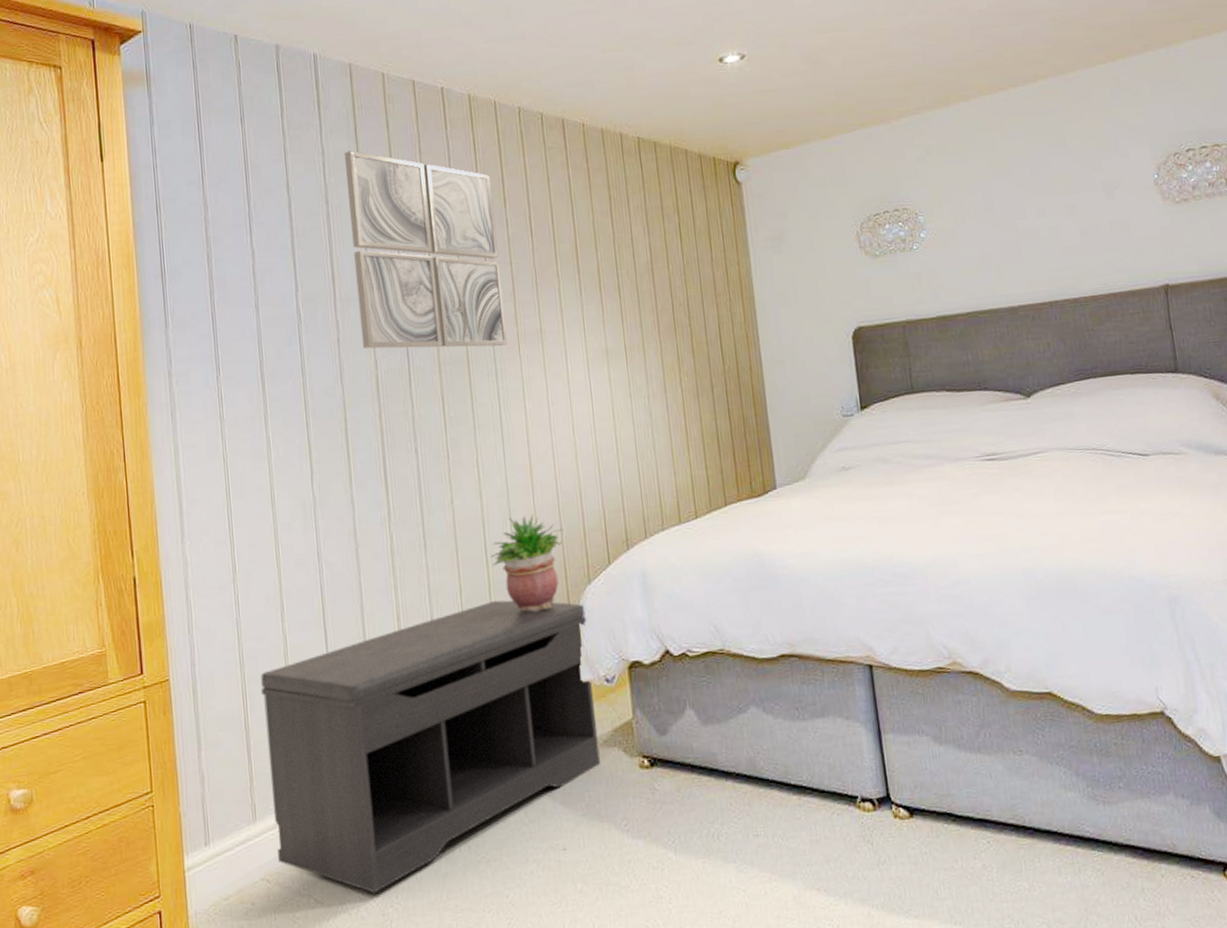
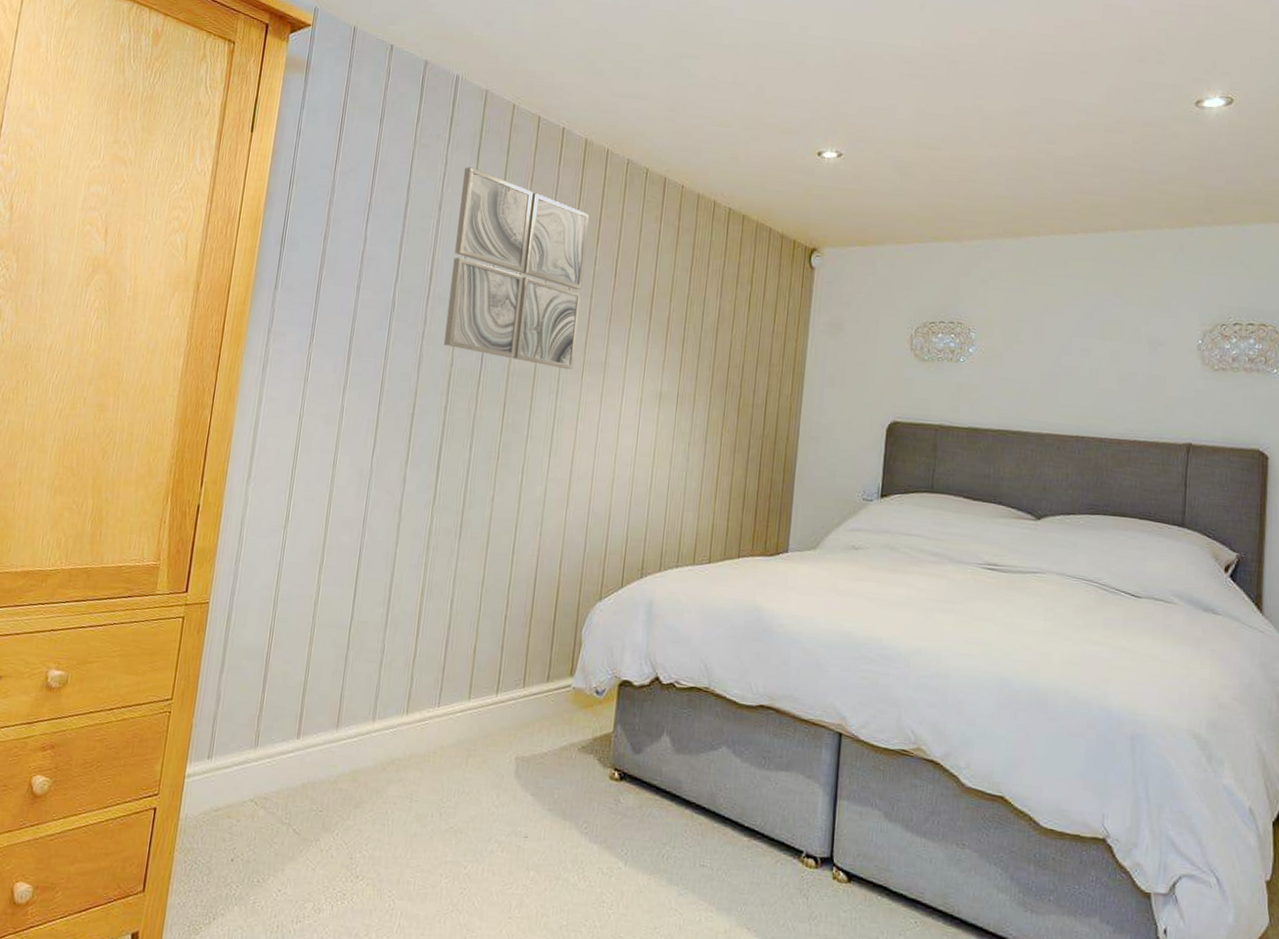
bench: present [260,600,601,894] -> none [269,596,591,837]
potted plant: present [490,514,564,613] -> none [516,524,588,617]

